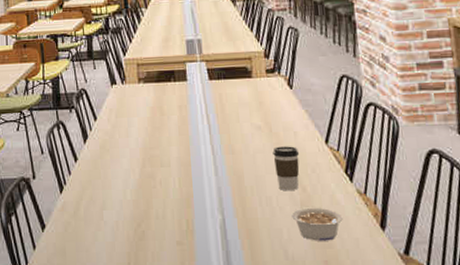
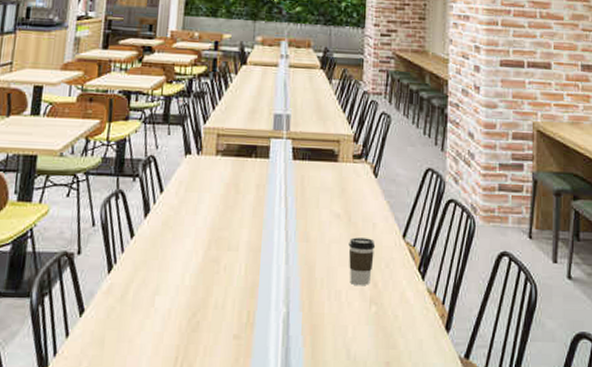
legume: present [292,207,343,241] -> none [359,304,410,341]

